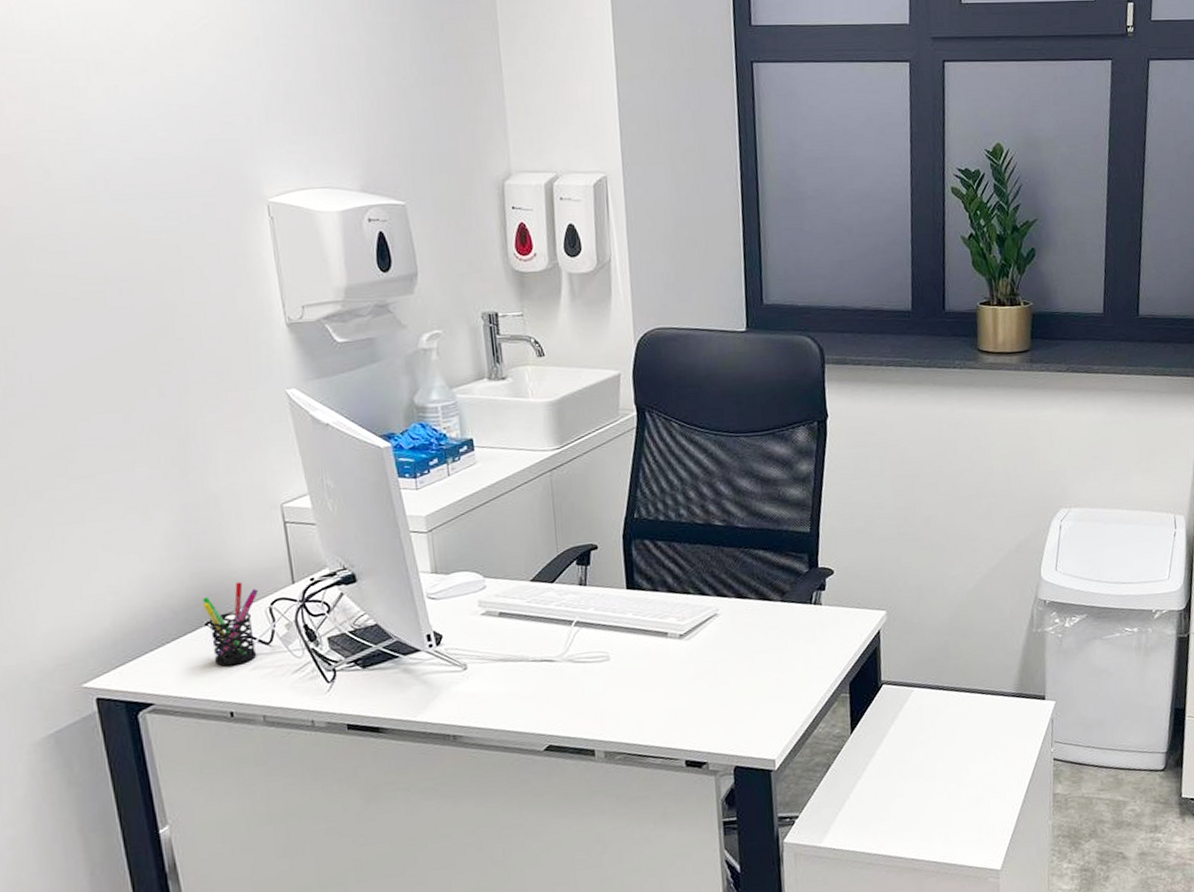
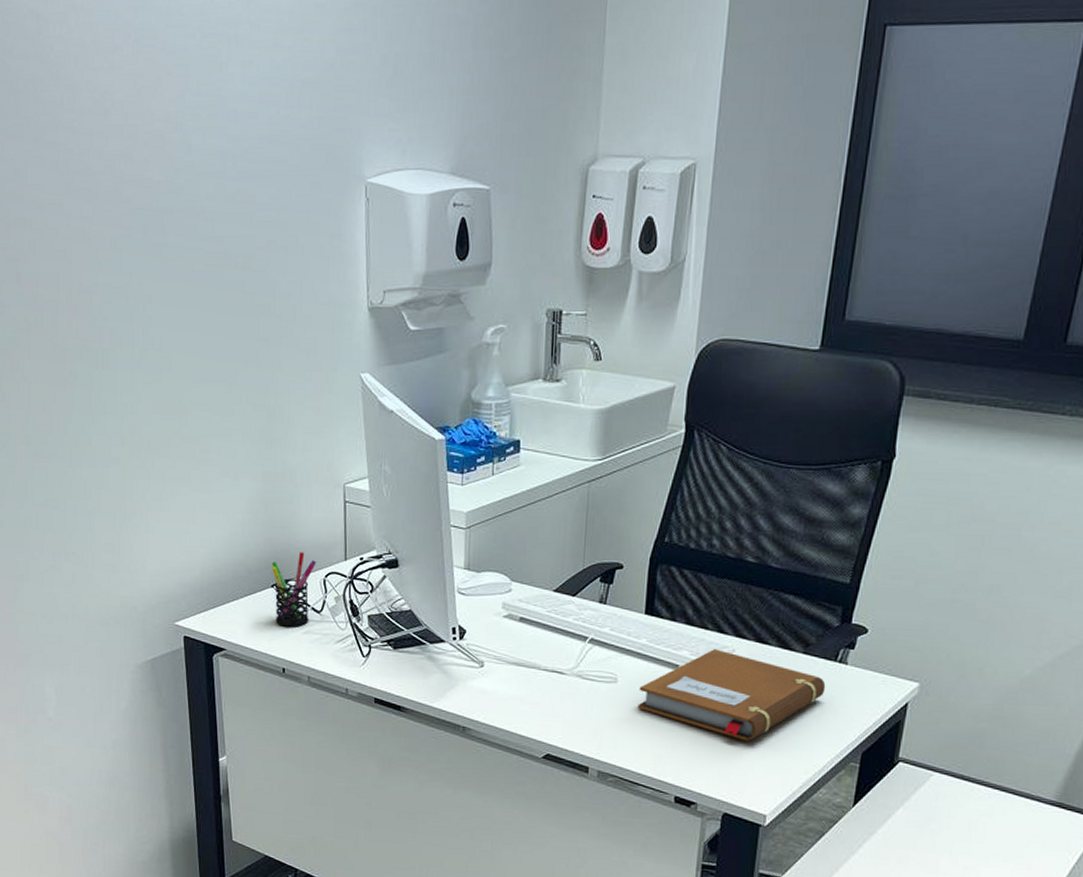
notebook: none [632,611,807,693] -> present [638,649,826,741]

